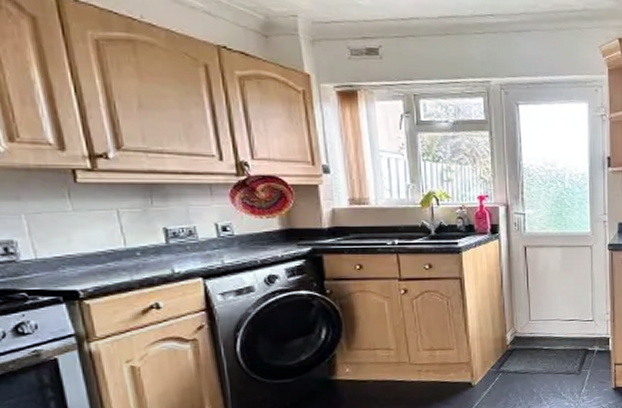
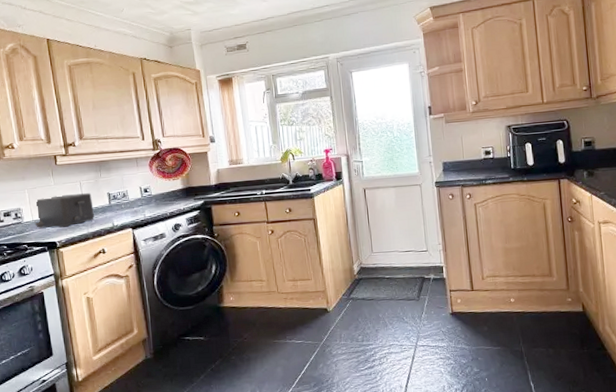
toaster: none [39,226,142,271] -> present [34,193,94,228]

